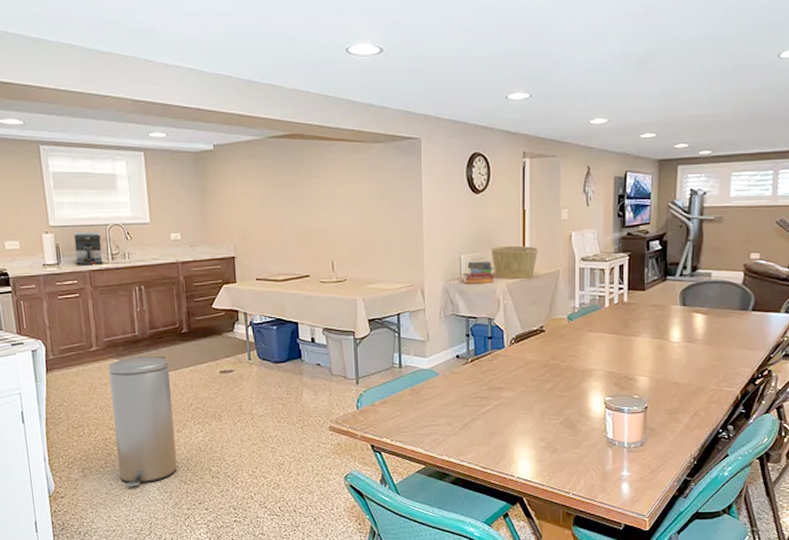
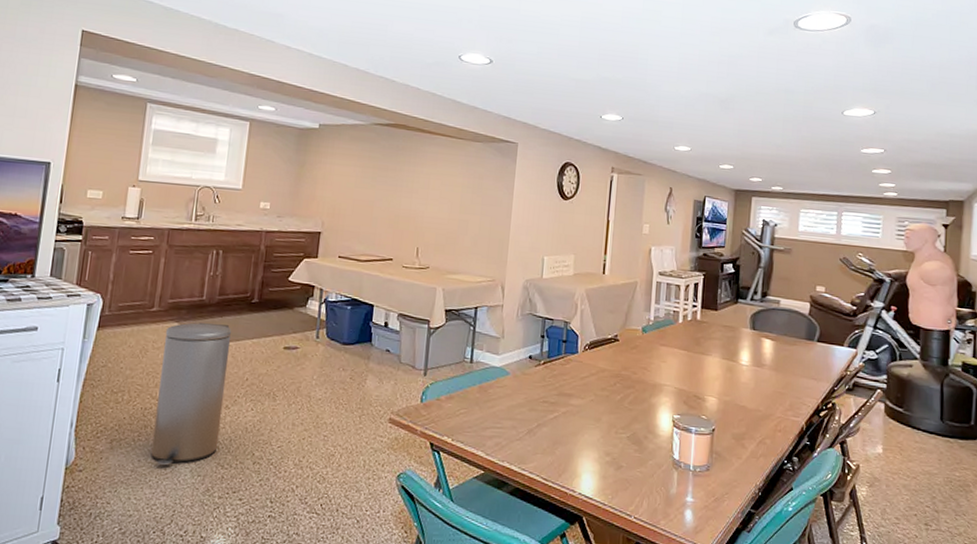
coffee maker: present [73,230,103,266] -> none [157,188,189,225]
books: present [462,261,494,284] -> none [543,263,575,287]
basket: present [491,245,538,279] -> none [573,252,619,287]

